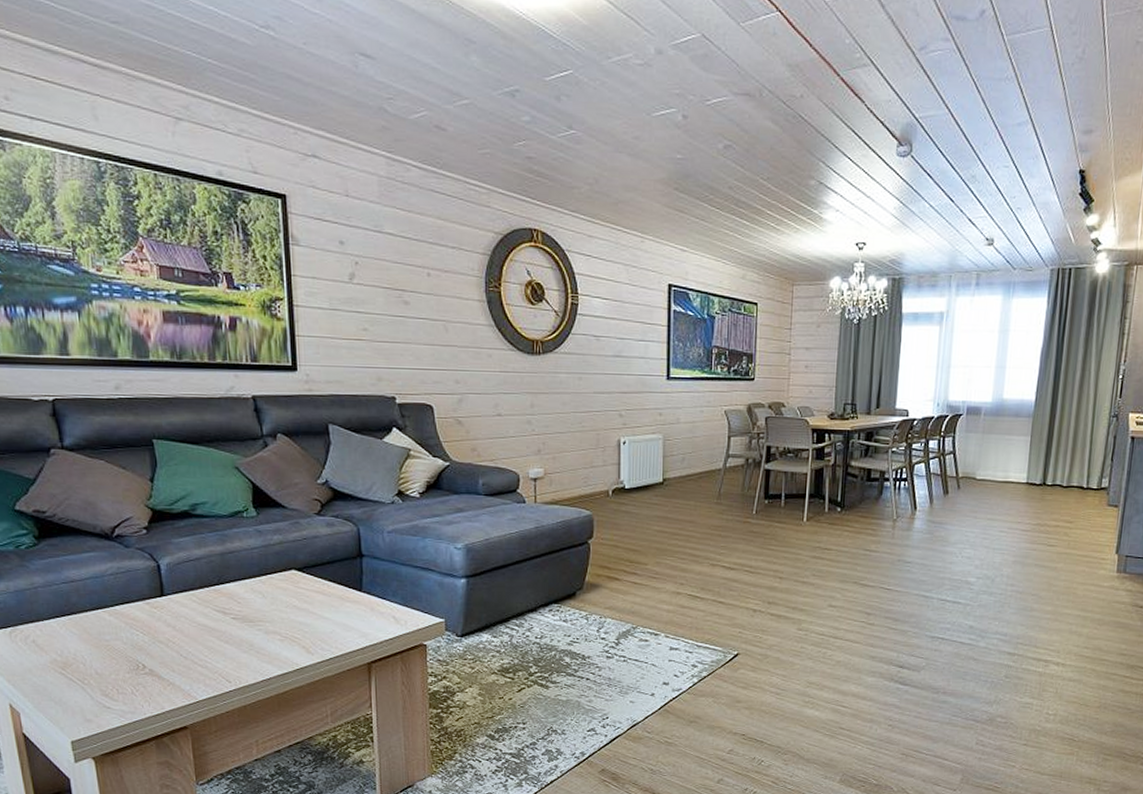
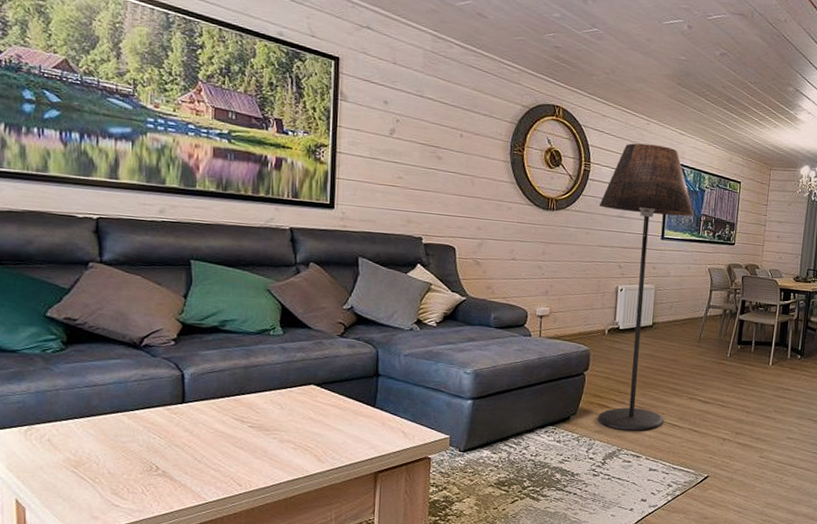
floor lamp: none [592,266,703,605] -> present [598,143,694,431]

